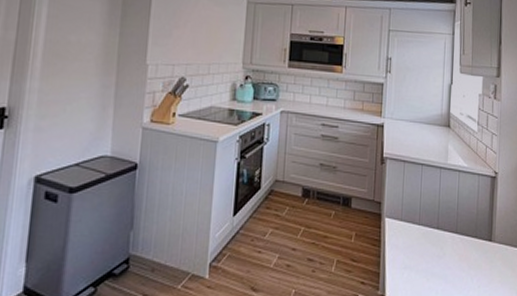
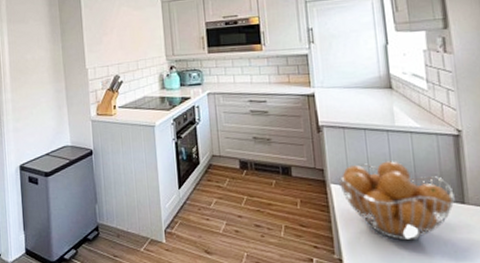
fruit basket: none [392,197,485,276] -> present [337,161,455,241]

